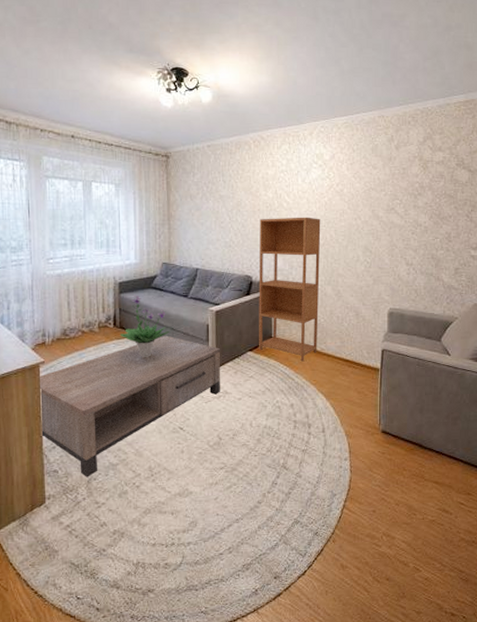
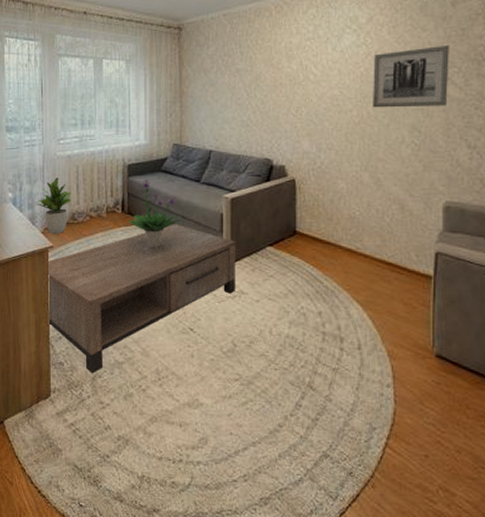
potted plant: none [26,296,63,350] -> present [36,177,72,234]
bookcase: present [259,217,321,362] -> none [280,90,356,262]
wall art: none [335,181,394,232] -> present [373,45,449,108]

